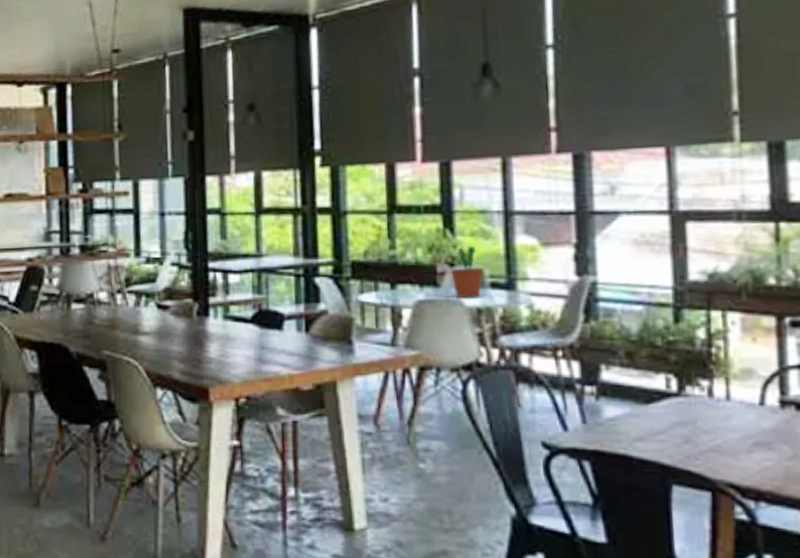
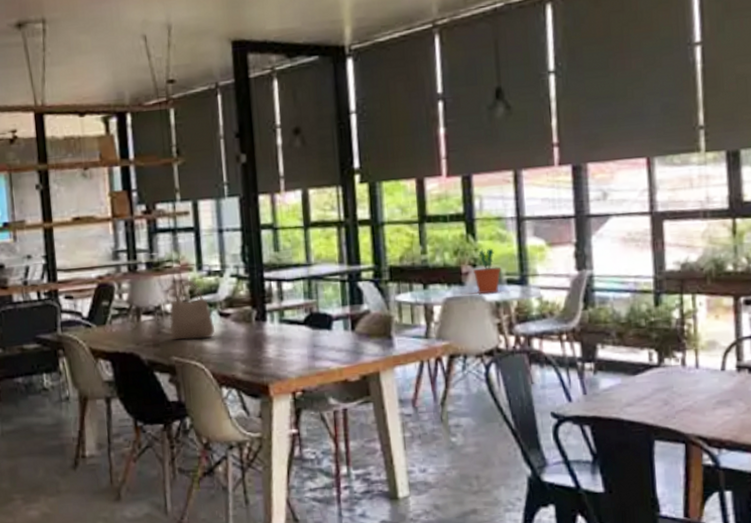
handbag: none [102,268,152,333] -> present [169,281,215,340]

